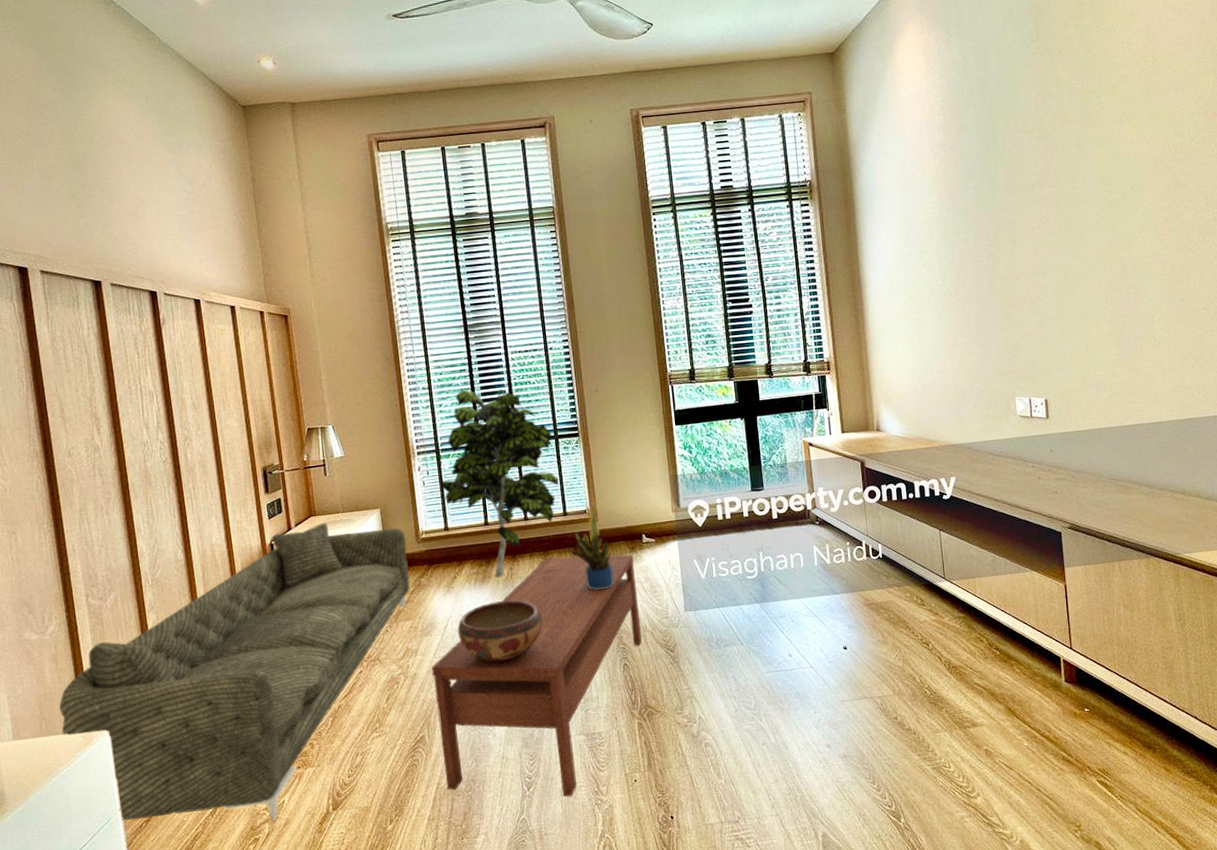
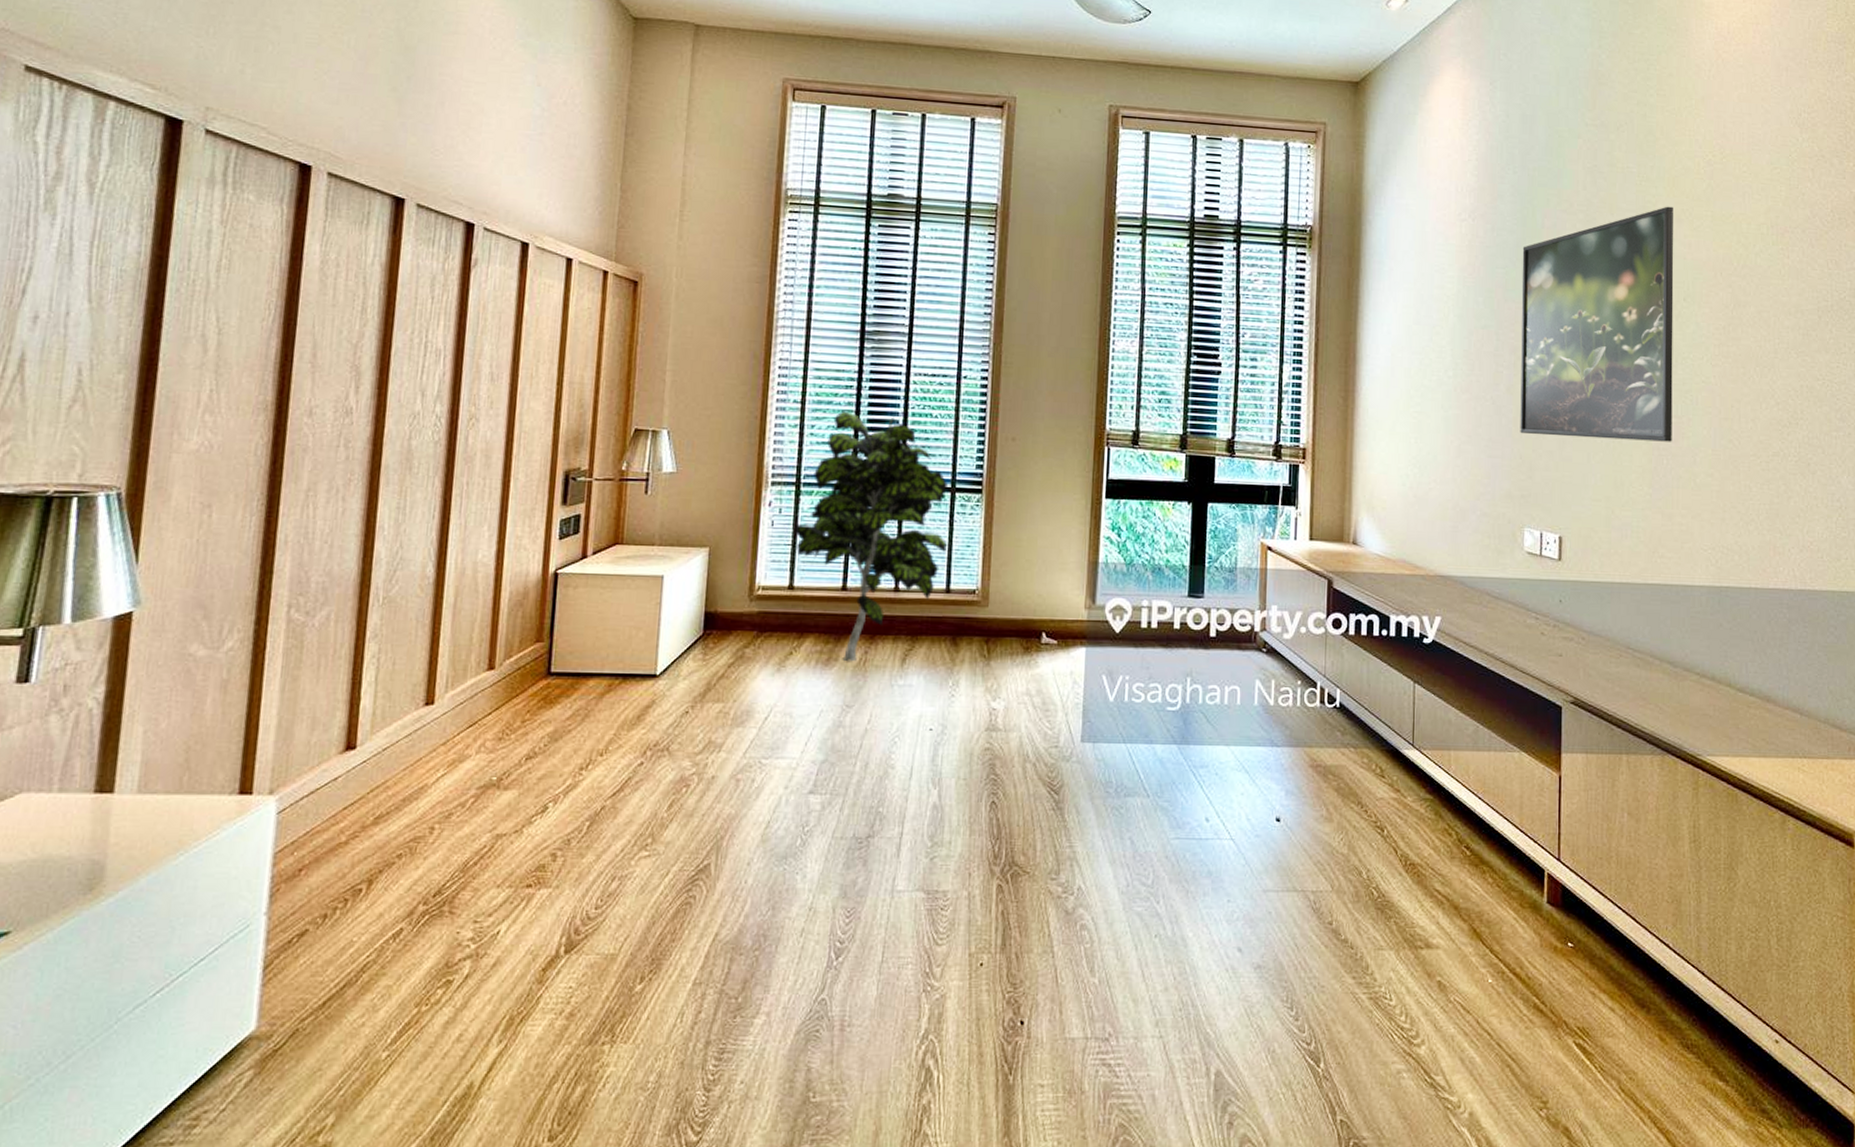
sofa: present [59,523,410,822] -> none [208,555,736,959]
coffee table: present [432,554,643,797] -> none [728,645,1027,976]
decorative bowl: present [457,600,543,663] -> none [780,694,895,778]
potted plant: present [569,507,617,591] -> none [945,588,1008,698]
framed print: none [989,111,1132,322] -> present [1520,206,1674,442]

